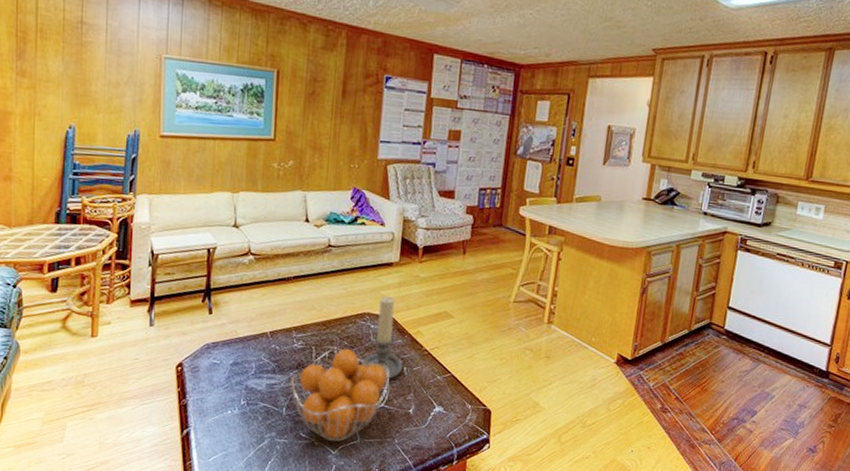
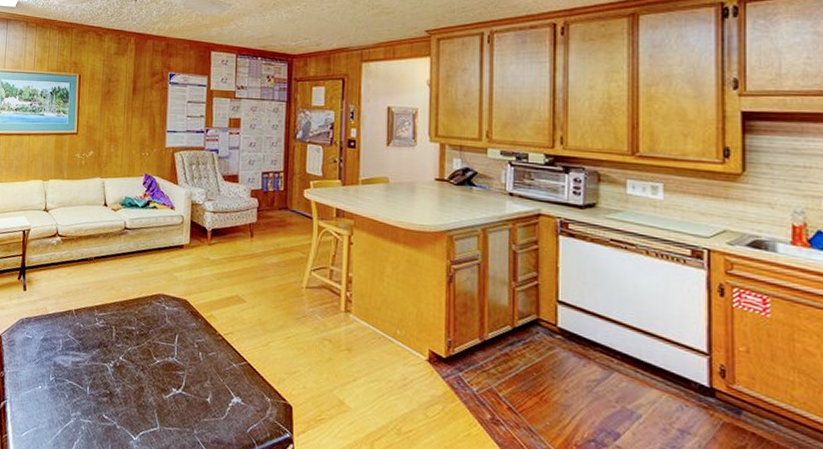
fruit basket: present [290,348,390,442] -> none [93,329,186,428]
candle holder: present [360,296,403,379] -> none [157,277,198,364]

